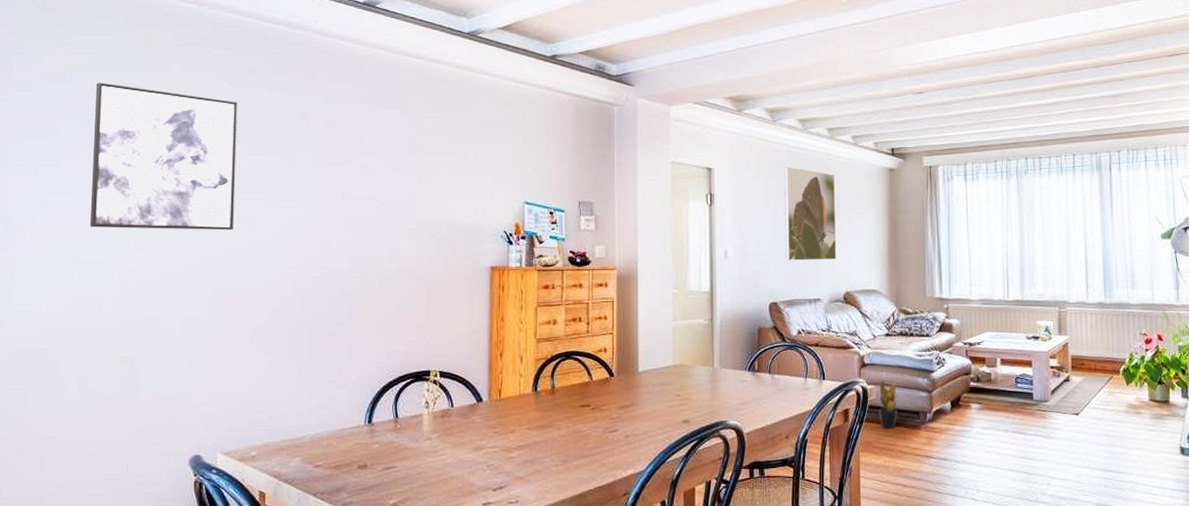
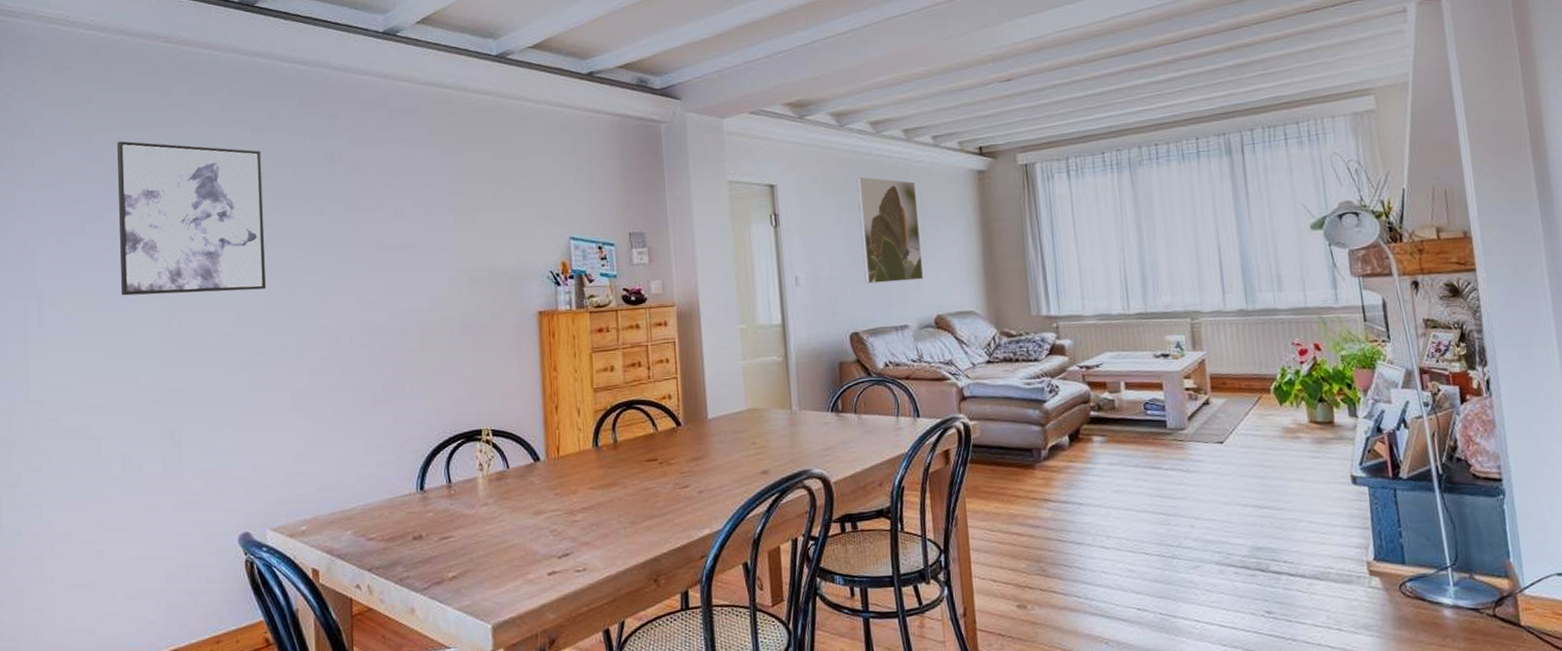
potted plant: present [876,380,902,429] -> none [980,414,1011,470]

